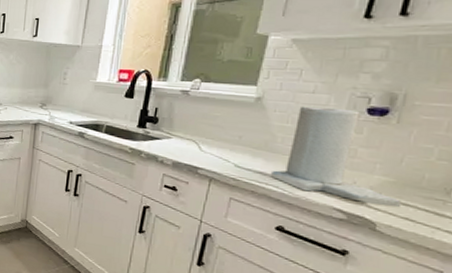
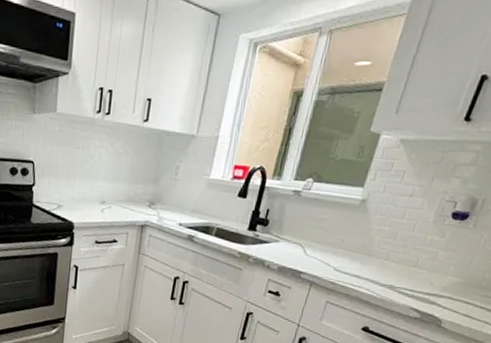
paper towel: present [270,106,401,208] -> none [363,209,464,306]

